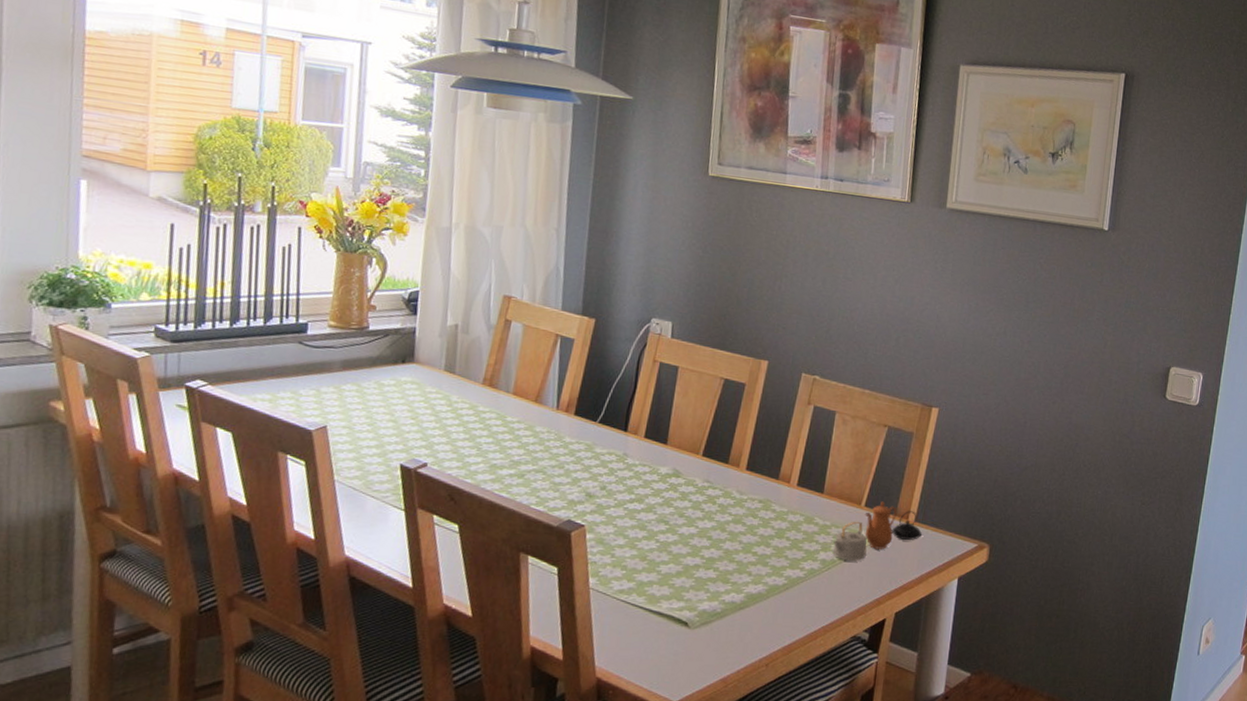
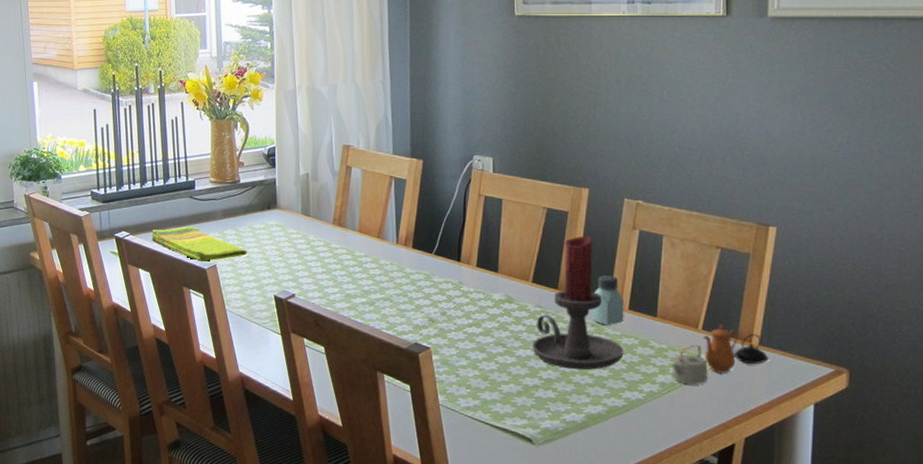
dish towel: none [238,378,370,423] -> present [151,226,247,262]
candle holder: none [696,409,790,548] -> present [532,235,624,370]
saltshaker: none [759,450,794,502] -> present [591,275,625,326]

